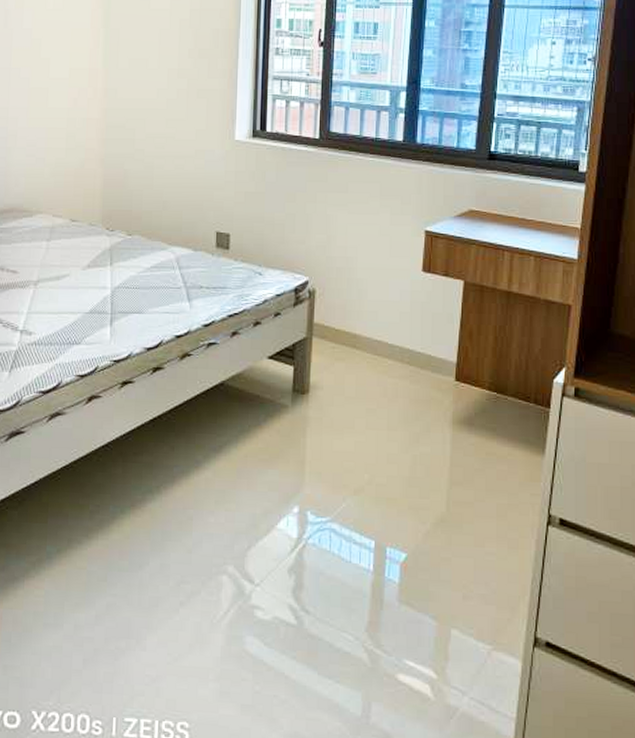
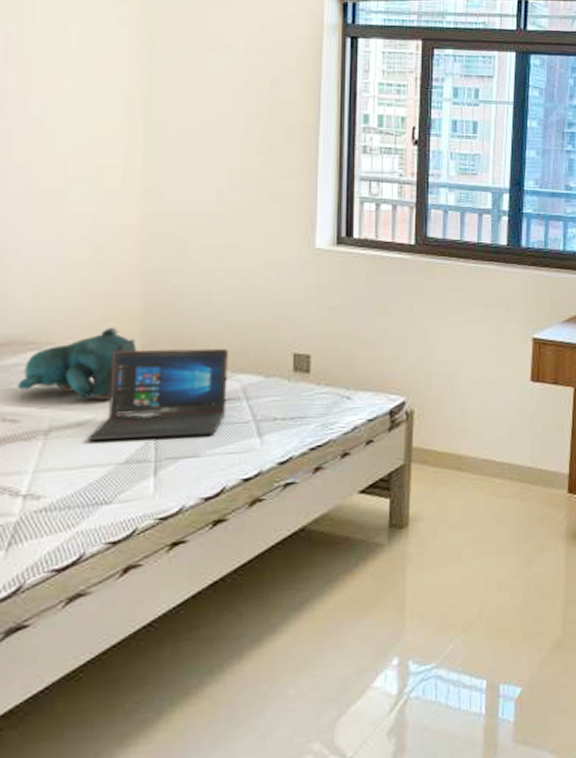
teddy bear: none [16,201,98,260] -> present [17,327,137,400]
laptop: none [64,220,166,296] -> present [88,348,228,441]

